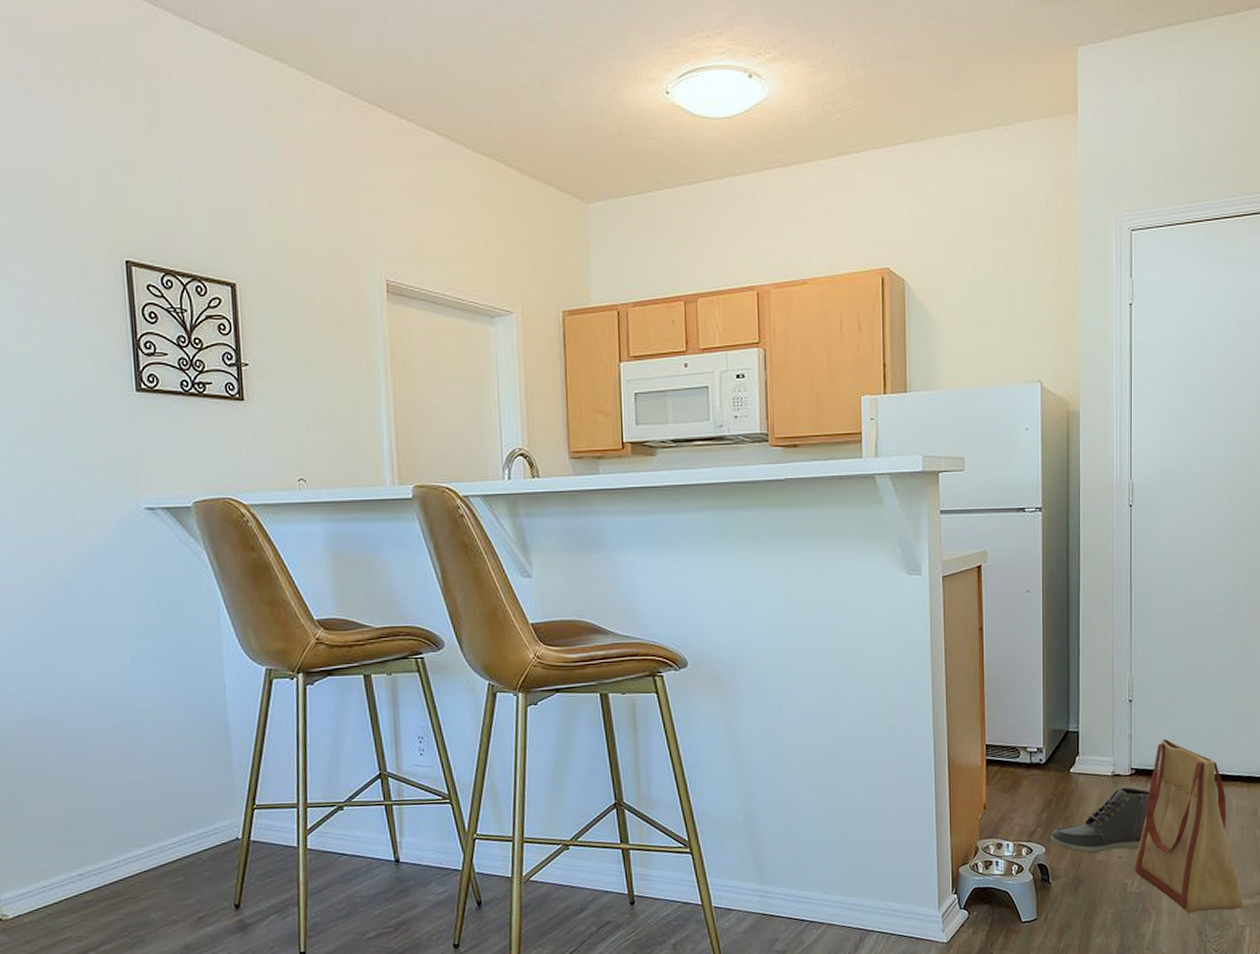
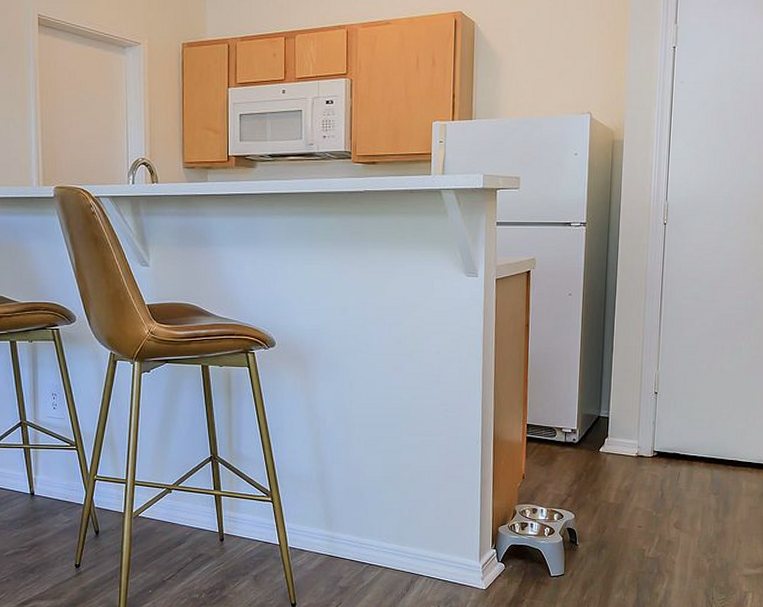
sneaker: present [1051,787,1149,853] -> none [579,467,669,521]
shopping bag: present [1134,739,1243,914] -> none [651,427,747,578]

